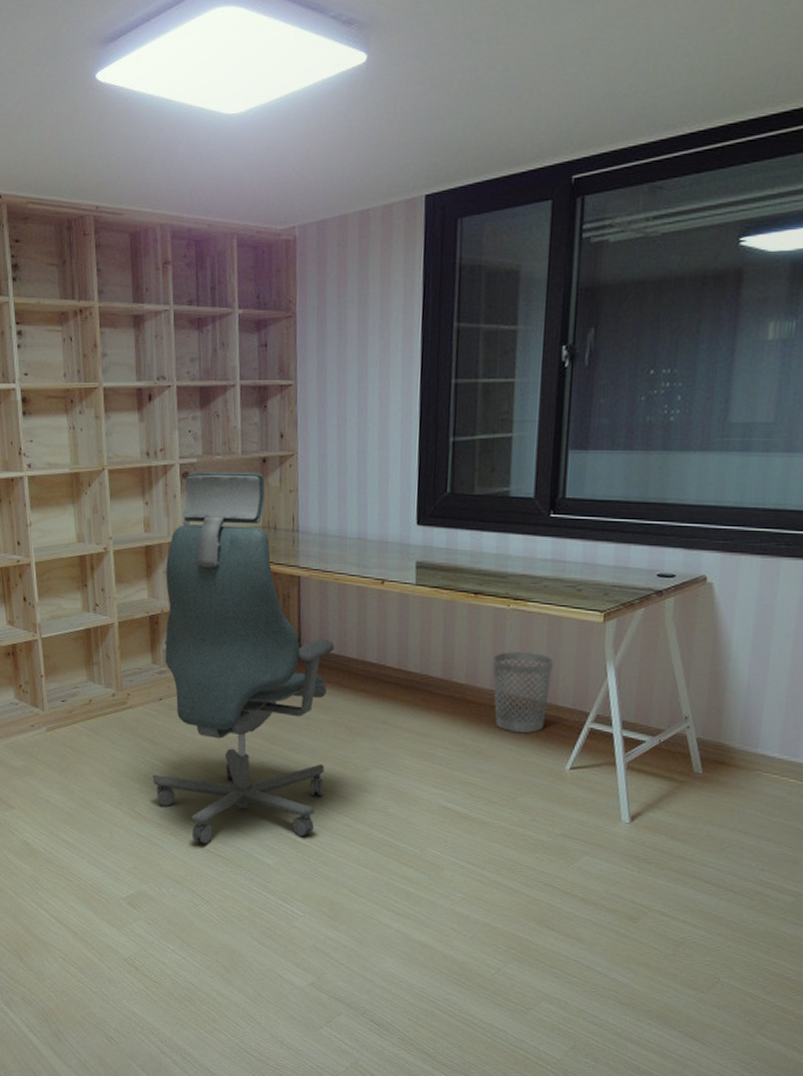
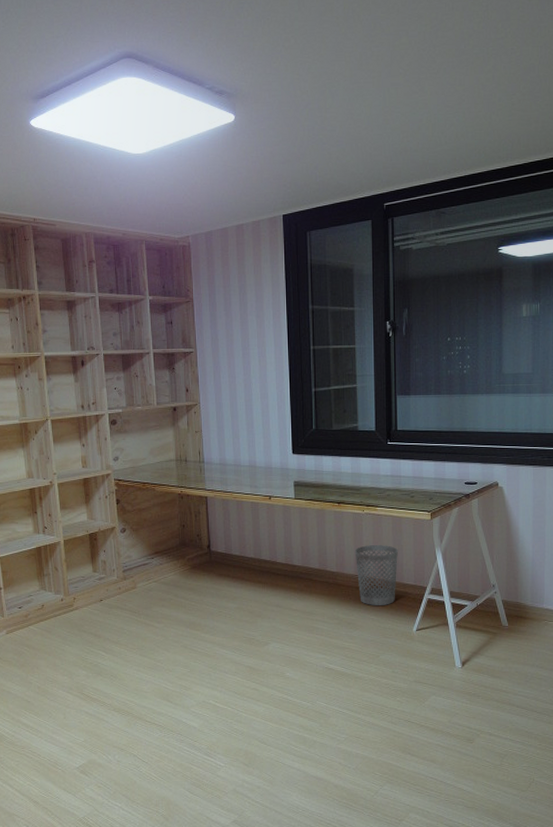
office chair: present [152,471,334,844] -> none [97,418,236,715]

